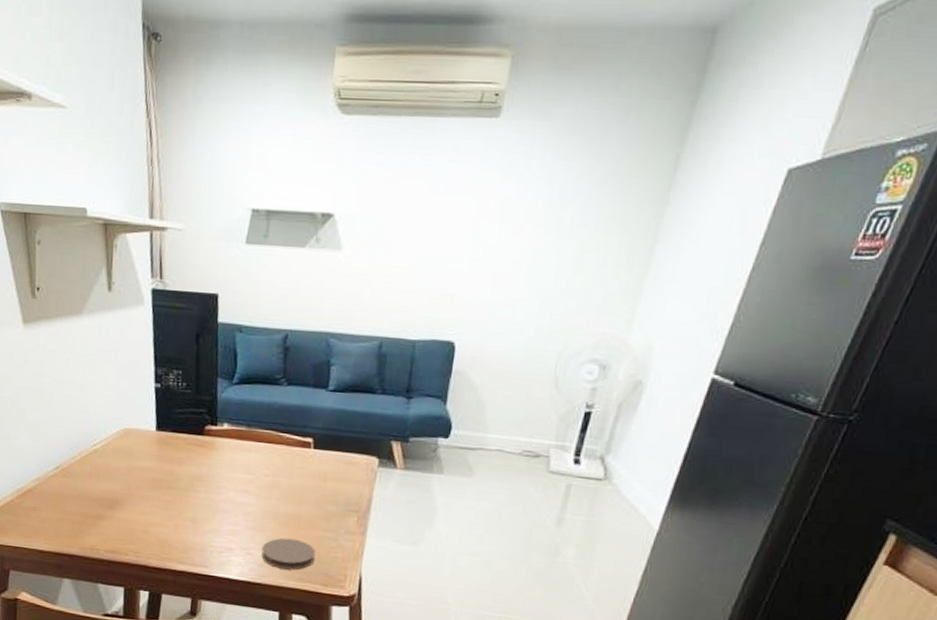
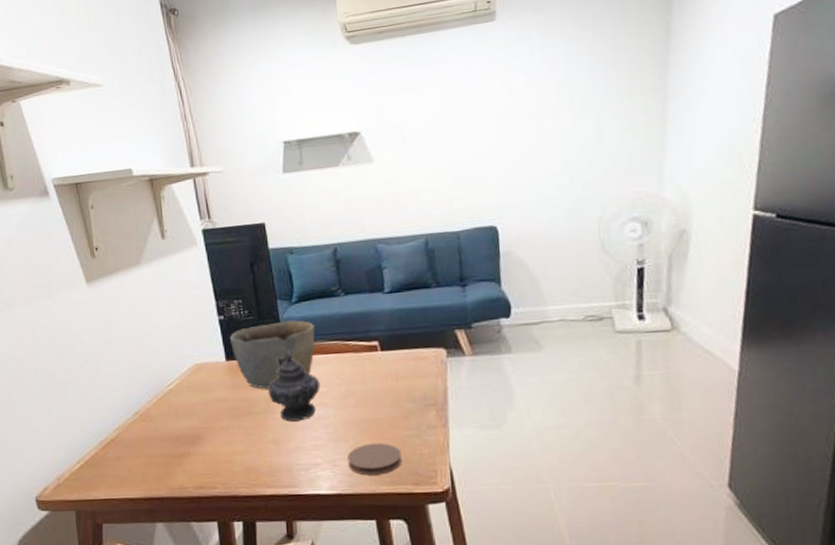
bowl: none [163,400,251,467] -> present [230,320,315,389]
teapot: none [194,430,247,504] -> present [268,349,320,422]

